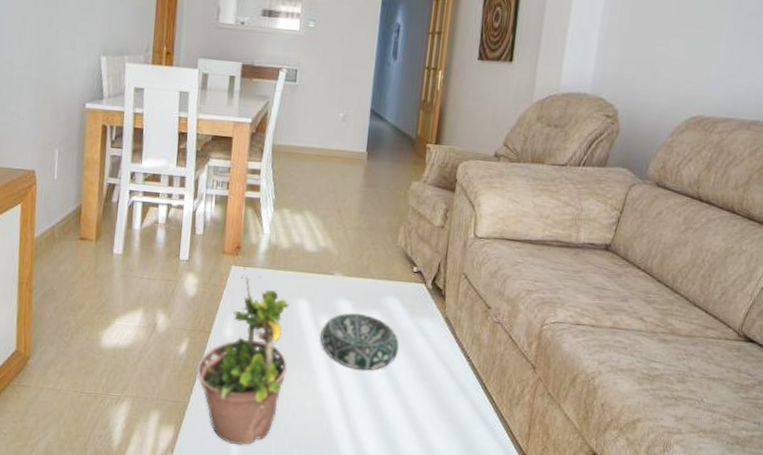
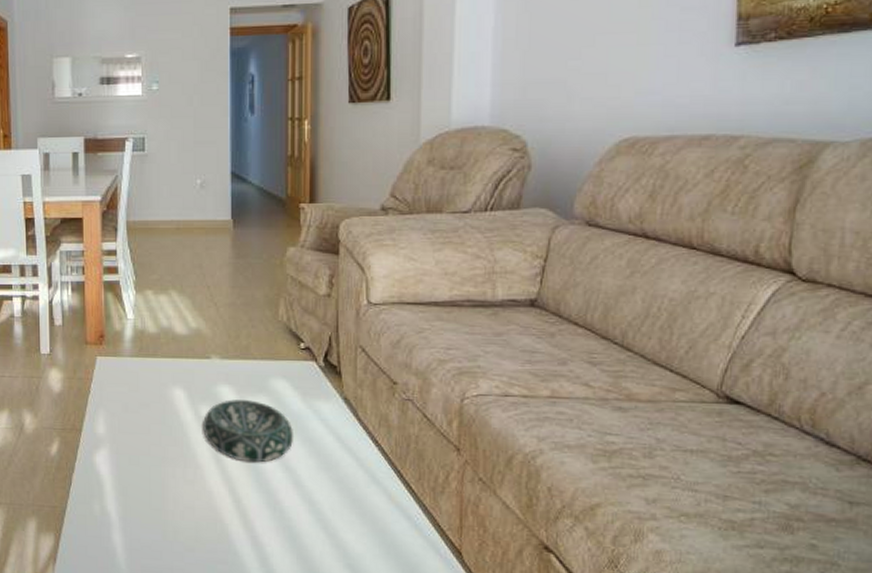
potted plant: present [197,266,289,446] -> none [71,355,170,552]

